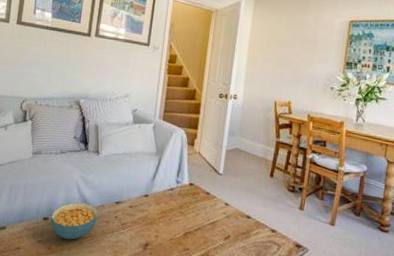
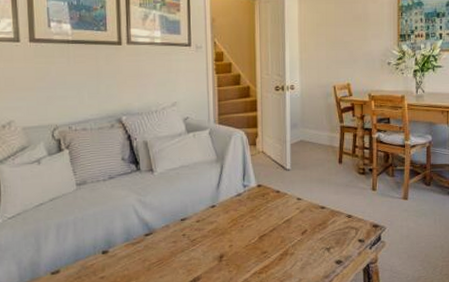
cereal bowl: present [50,202,99,240] -> none [110,226,164,269]

